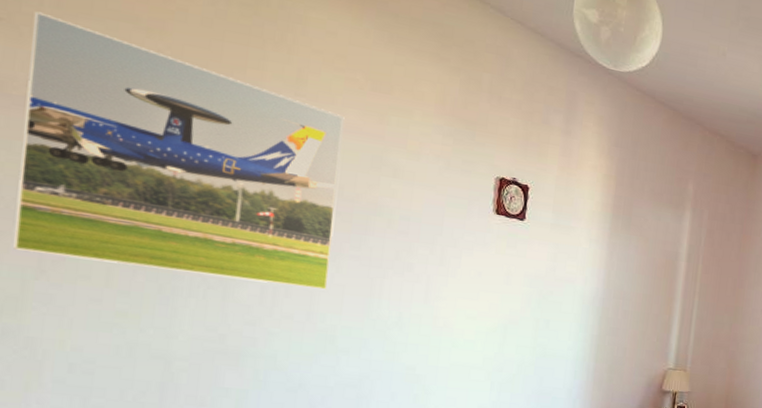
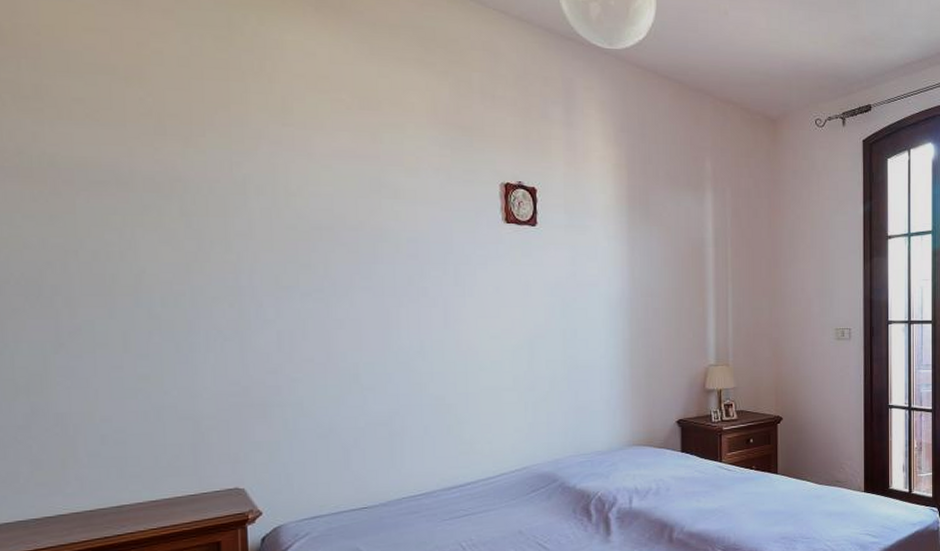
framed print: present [14,11,345,290] -> none [13,77,344,328]

